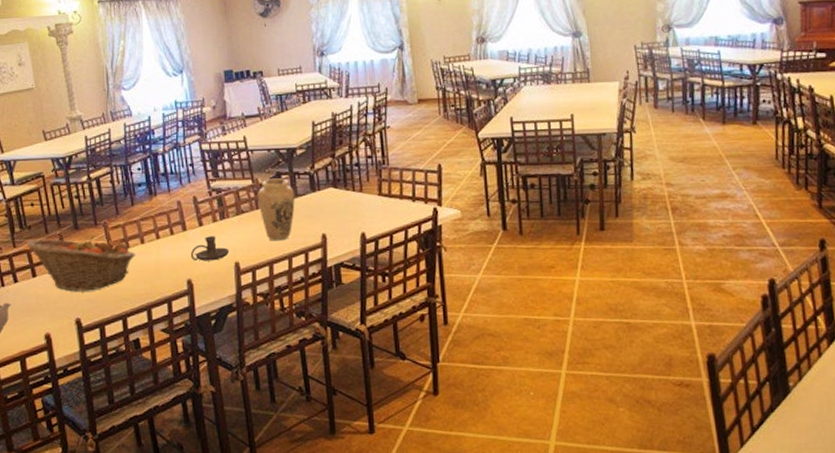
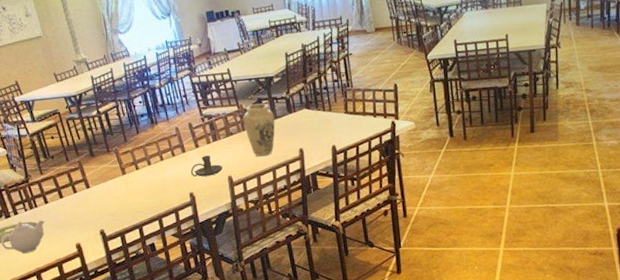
fruit basket: present [26,236,135,292] -> none [51,161,144,208]

